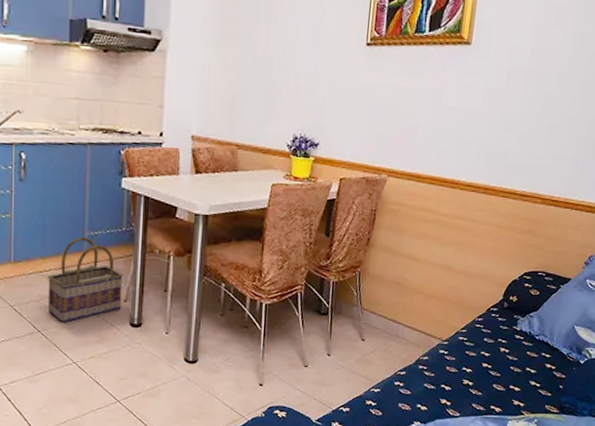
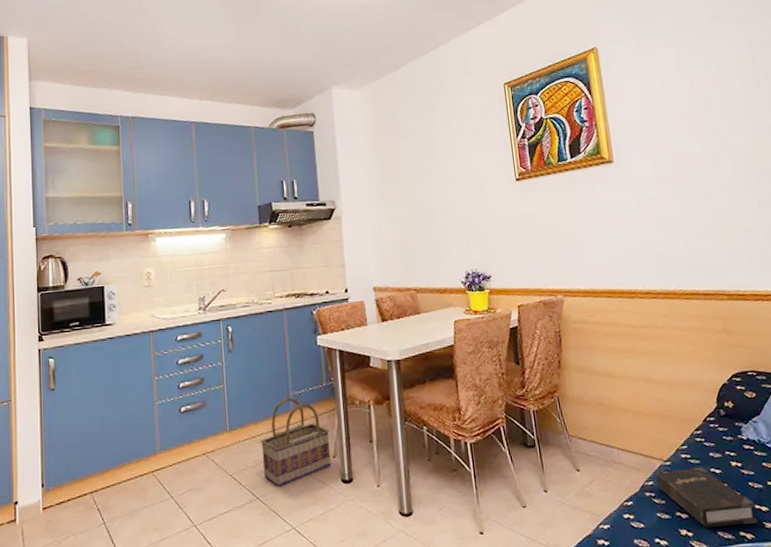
hardback book: none [431,349,510,401] -> present [656,467,757,528]

